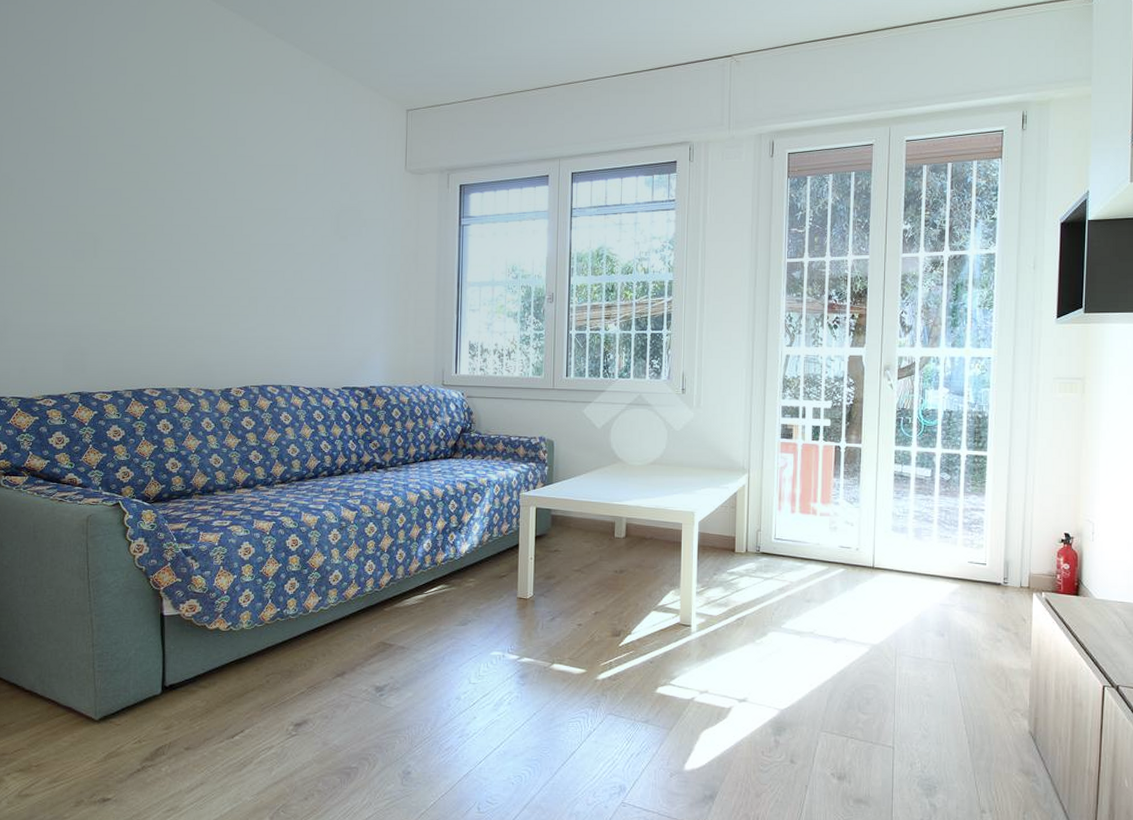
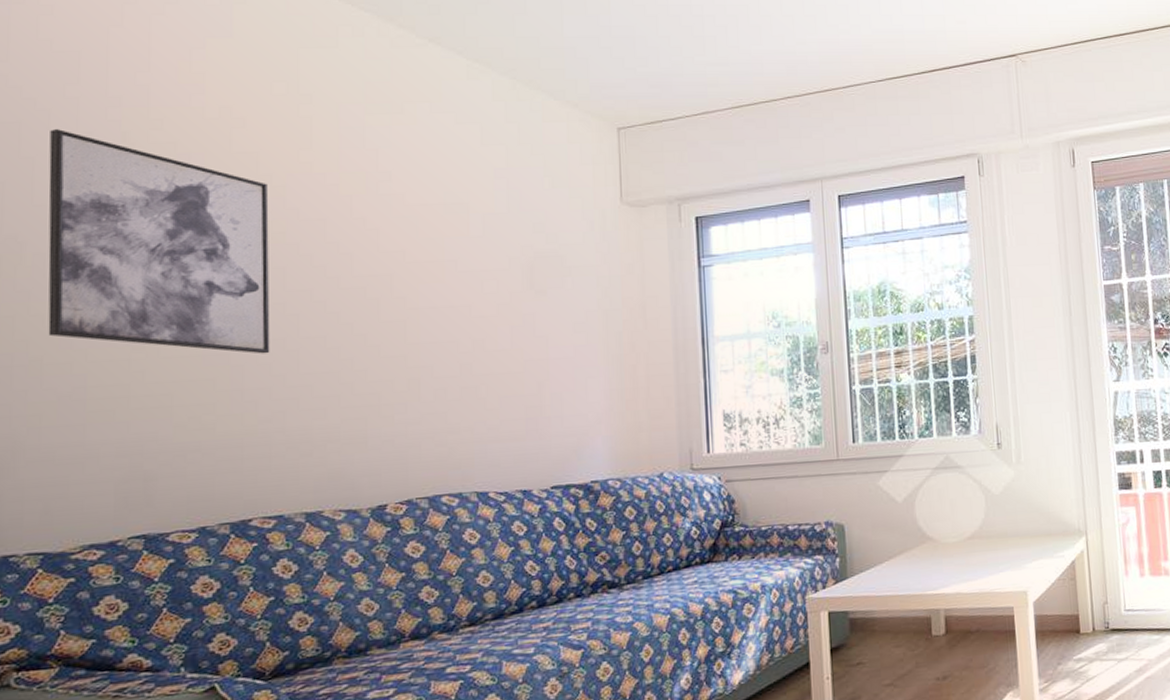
wall art: none [26,98,164,271] -> present [48,129,270,354]

